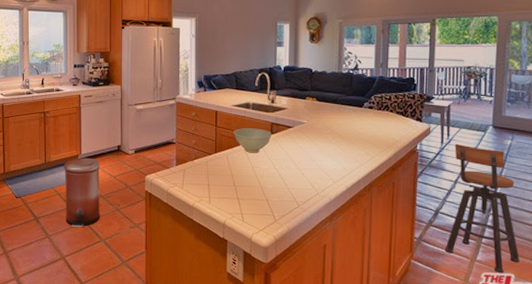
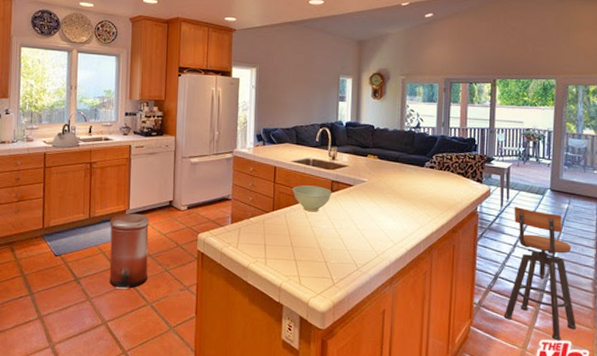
kettle: none [8,77,34,100] -> present [51,123,80,148]

